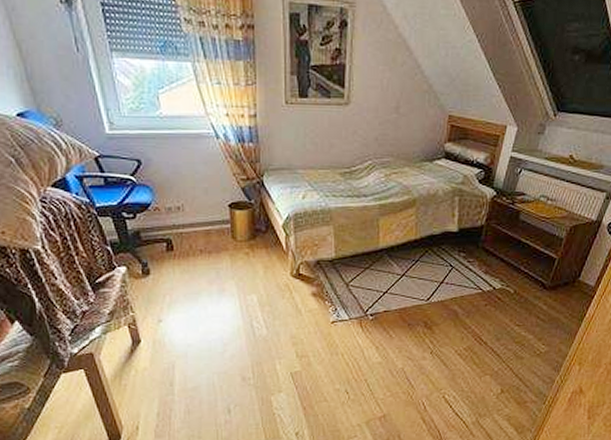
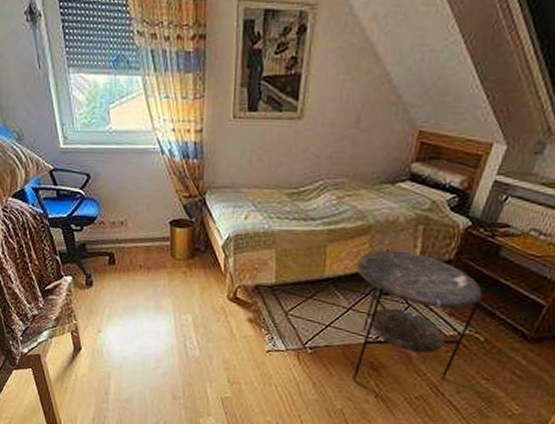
side table: none [406,218,511,340] -> present [352,248,485,381]

